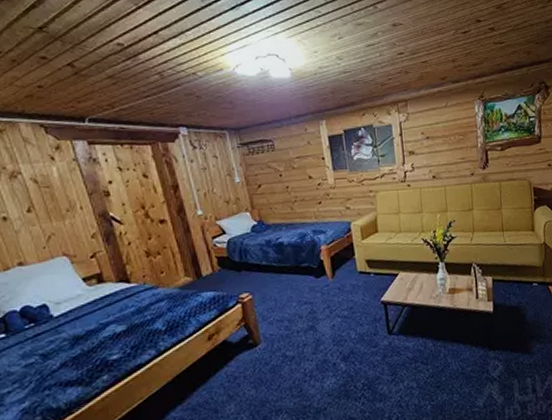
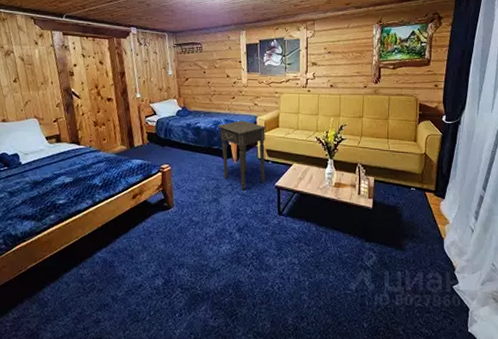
side table: none [304,228,369,312] -> present [218,120,267,190]

